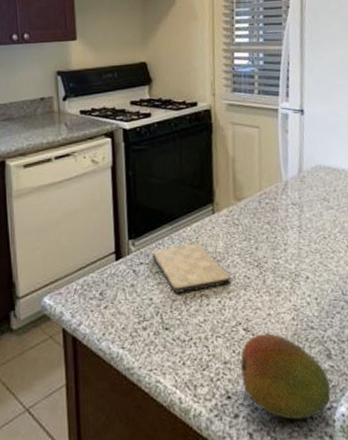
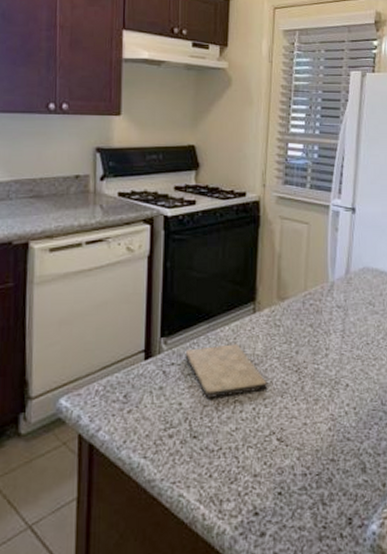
fruit: present [240,333,331,420] -> none [272,444,363,538]

